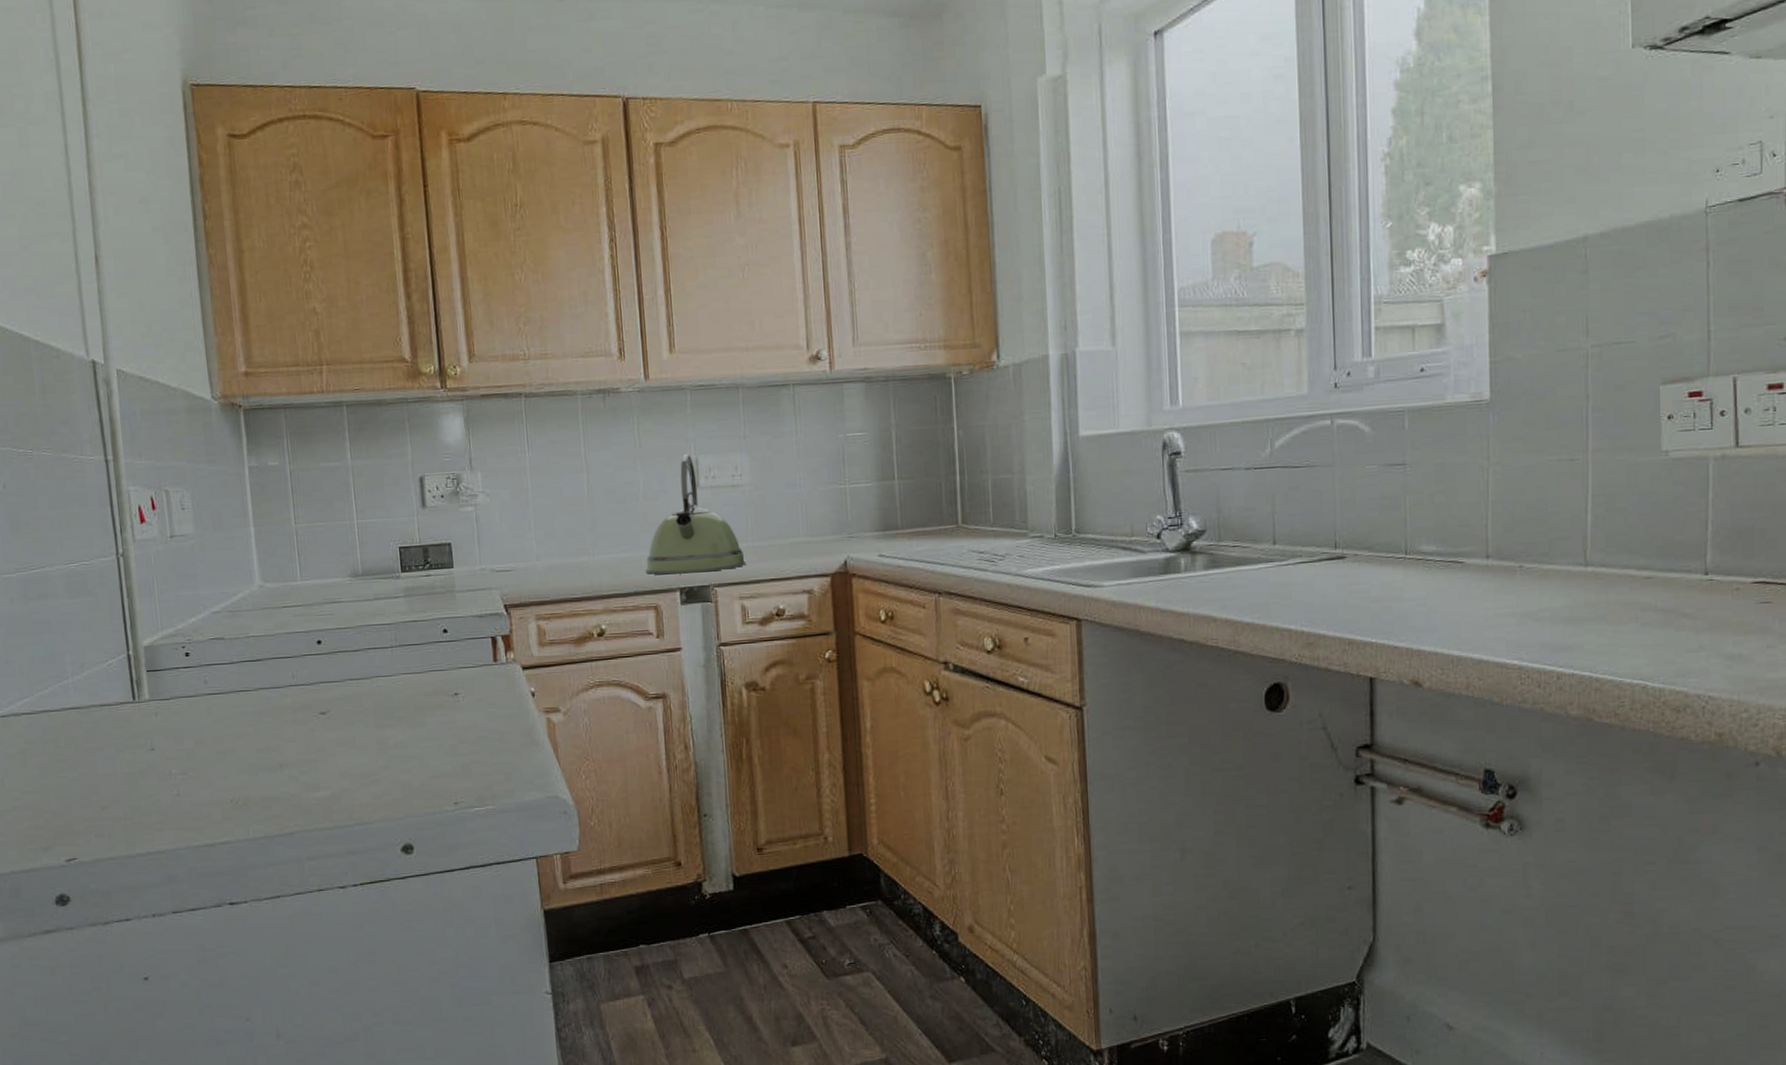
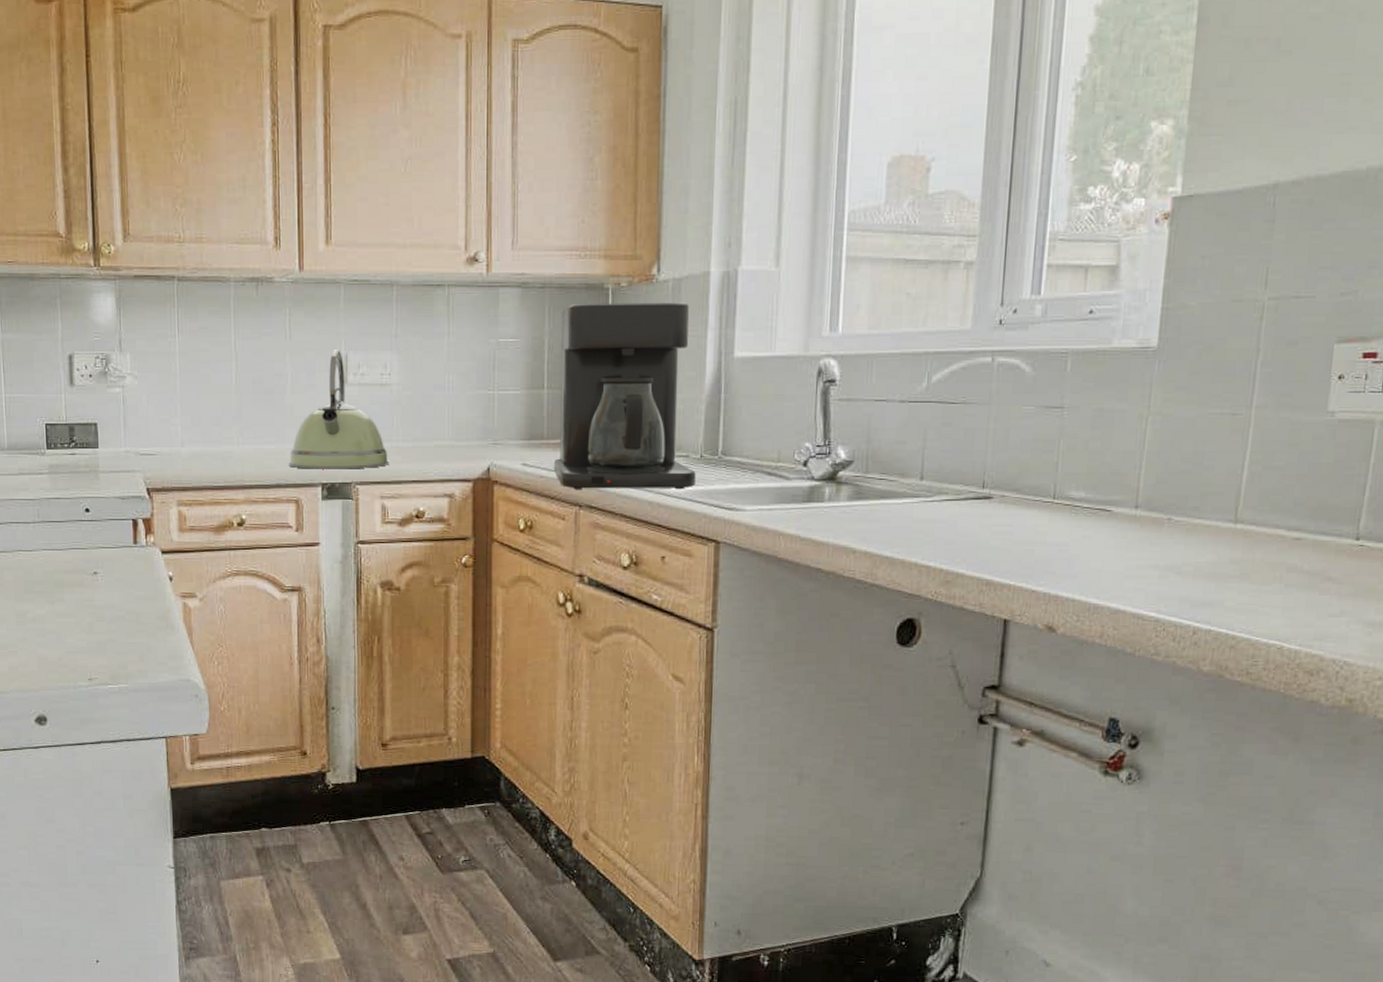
coffee maker: none [906,386,1052,577] -> present [554,302,696,490]

